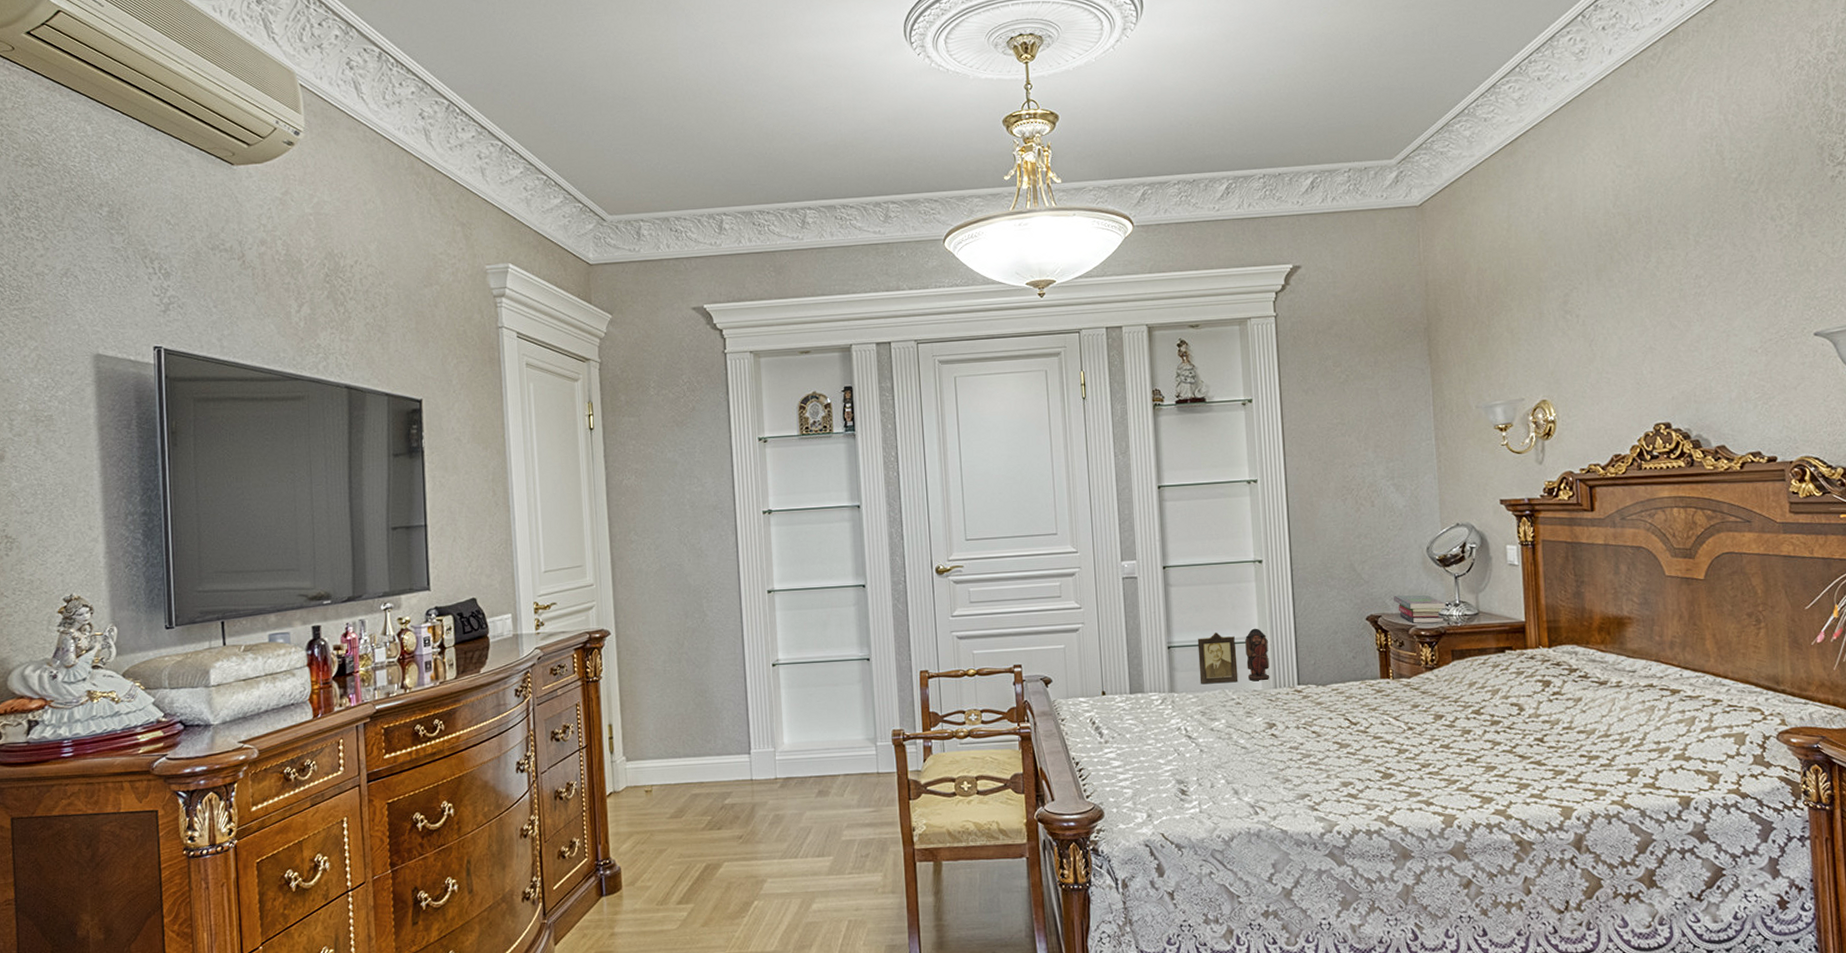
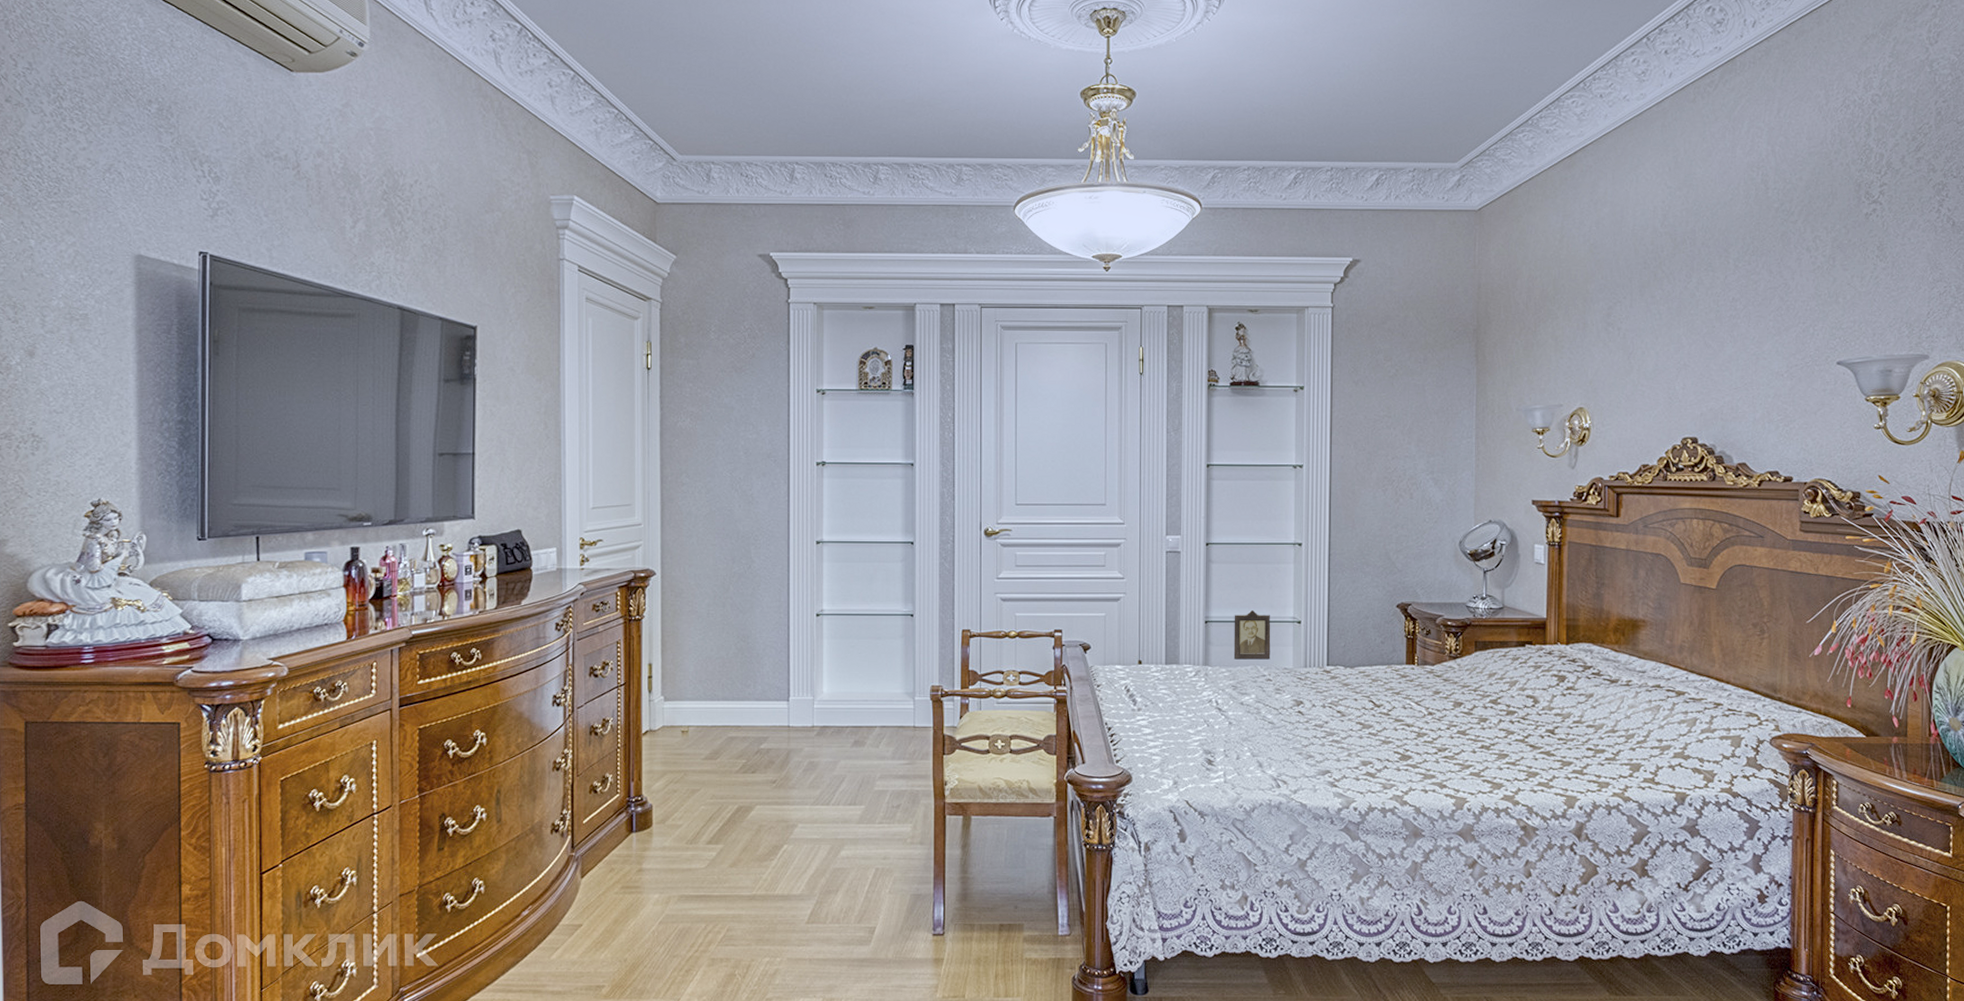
figurine: present [1245,628,1269,682] -> none [1279,608,1301,660]
books: present [1393,595,1446,624] -> none [1424,585,1473,616]

